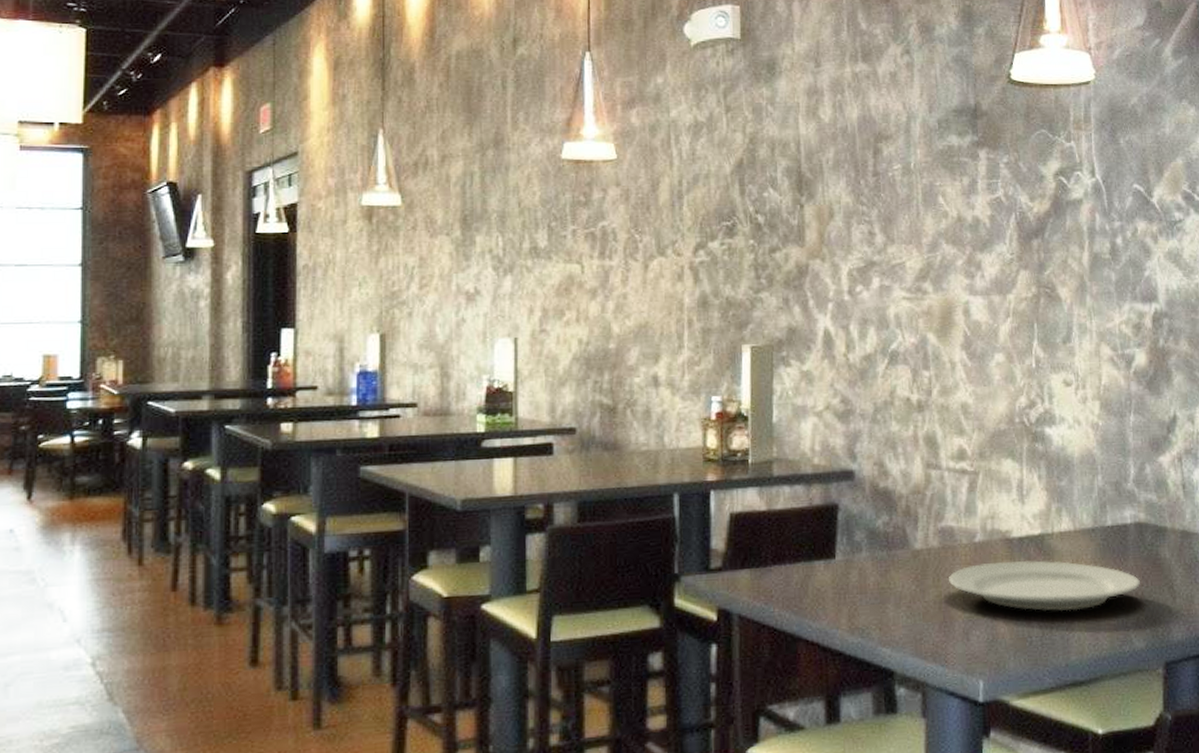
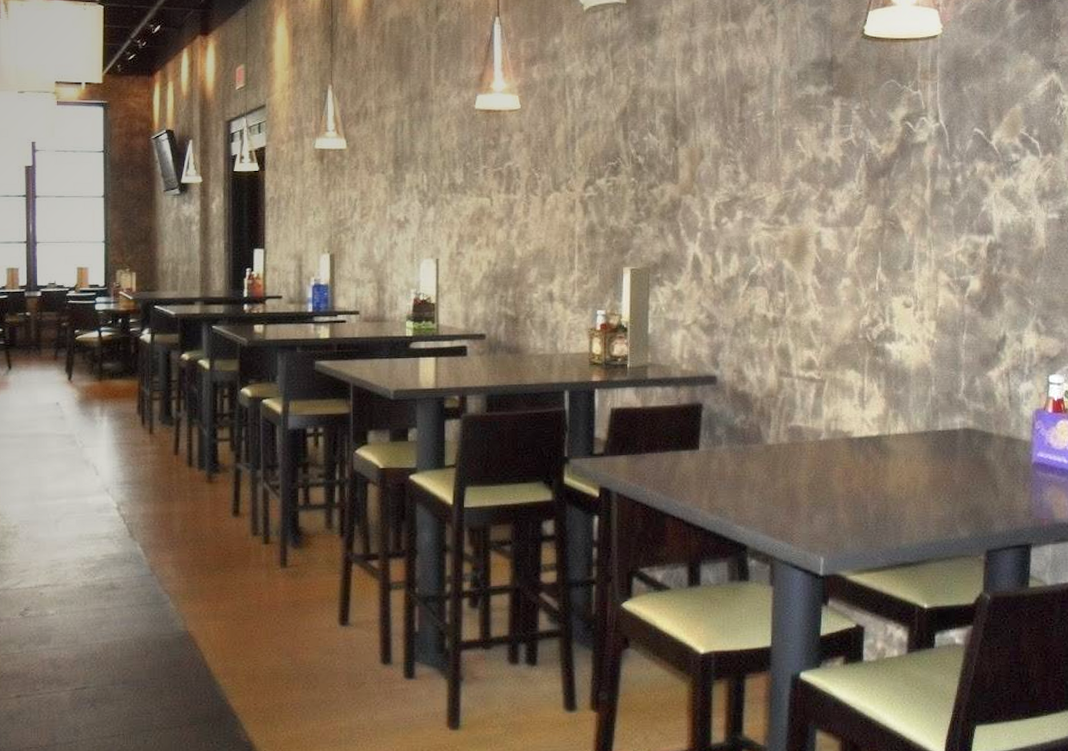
plate: present [949,560,1140,612] -> none [796,457,967,503]

